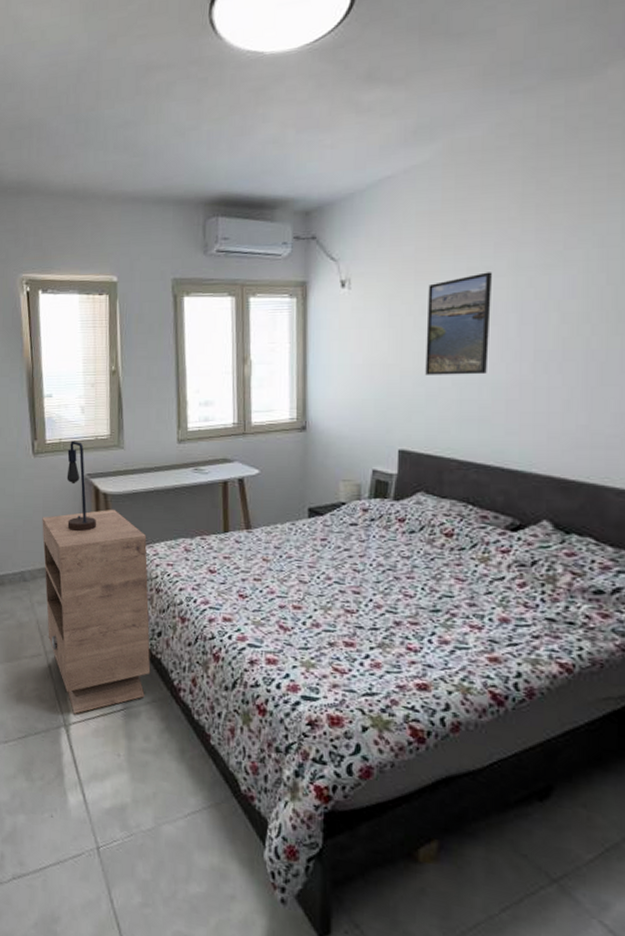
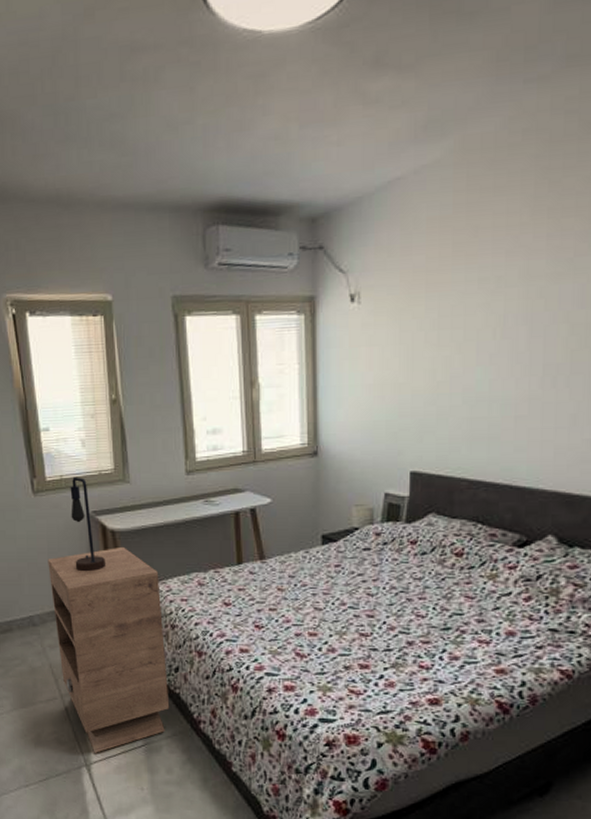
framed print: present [425,272,492,375] -> none [436,282,503,393]

